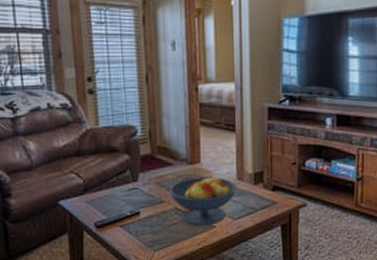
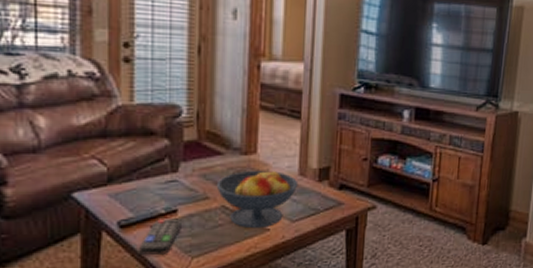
remote control: none [111,219,144,249] -> present [138,219,181,255]

